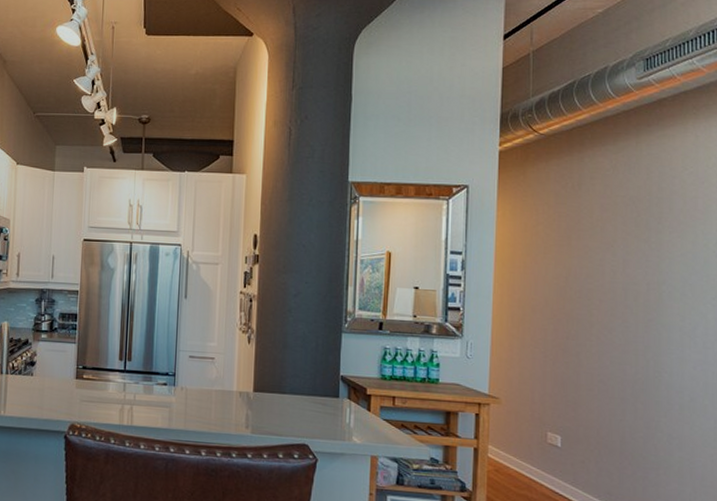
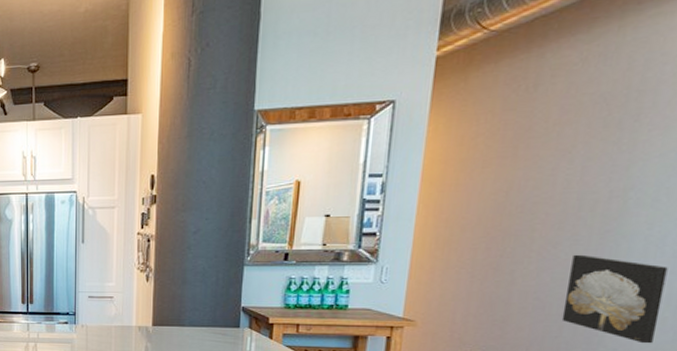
wall art: none [623,340,701,431] -> present [561,254,668,344]

